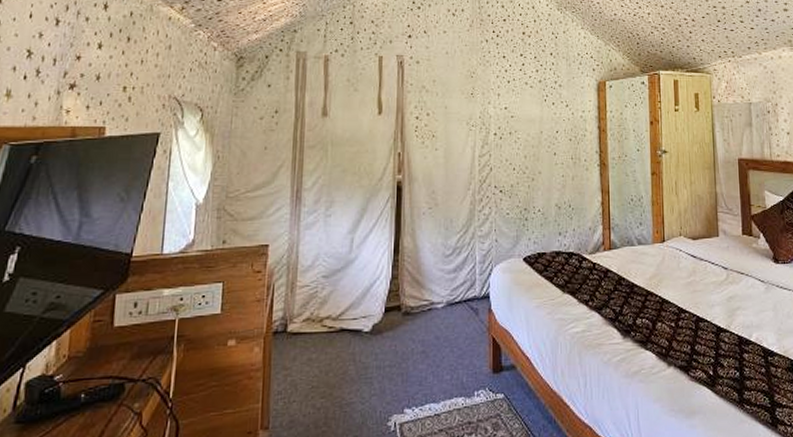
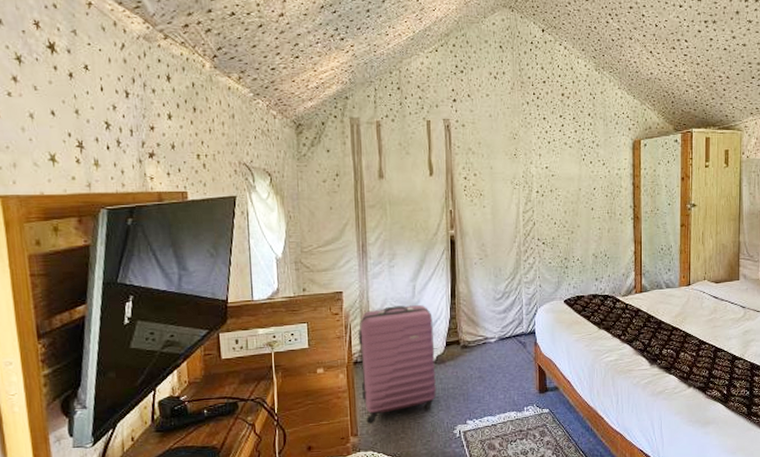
suitcase: none [278,262,373,414] -> present [357,305,436,425]

